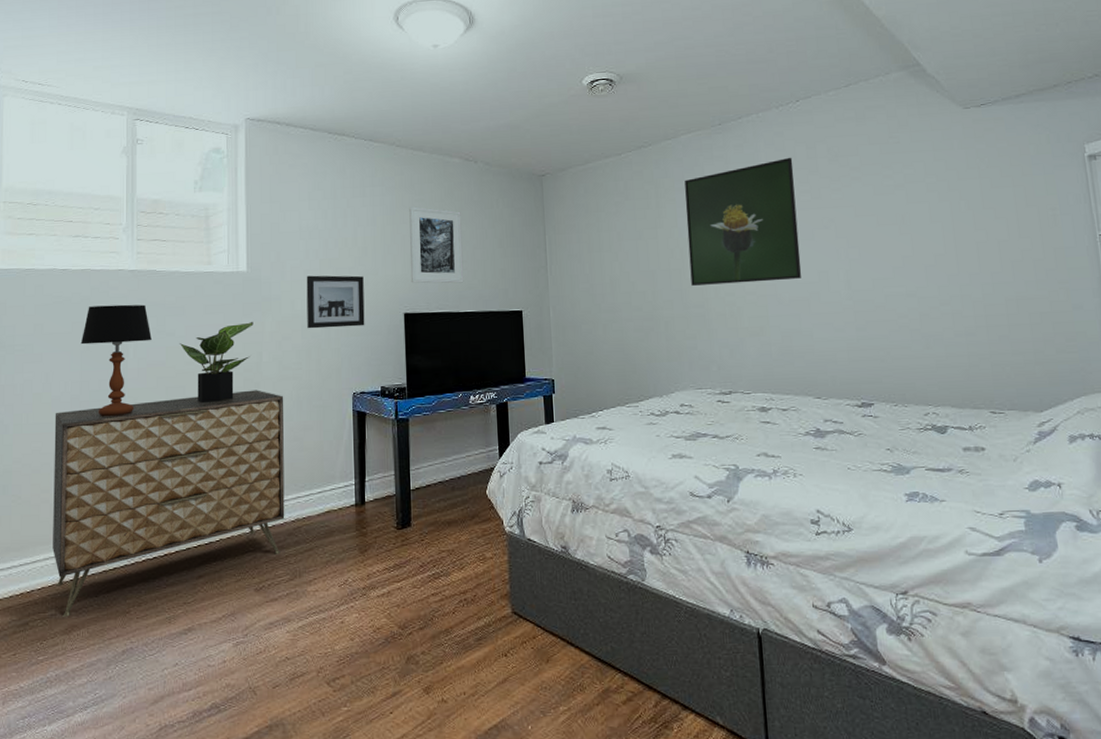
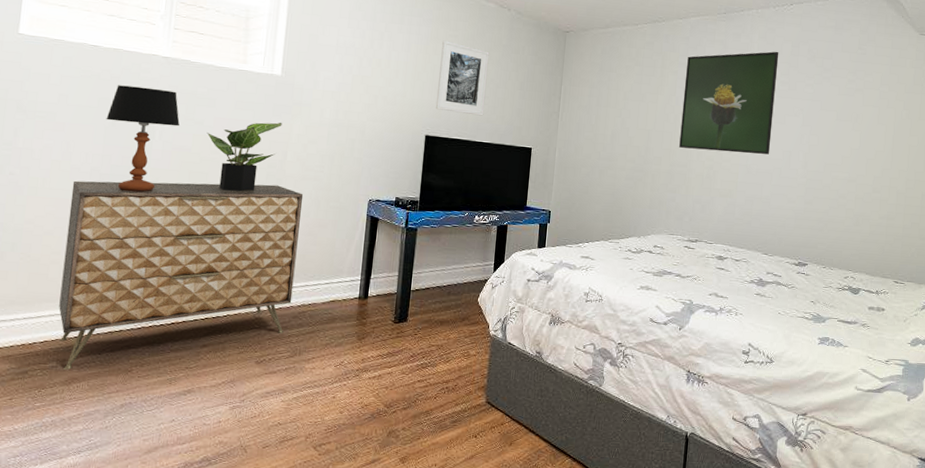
wall art: present [306,275,365,329] -> none [333,88,392,142]

